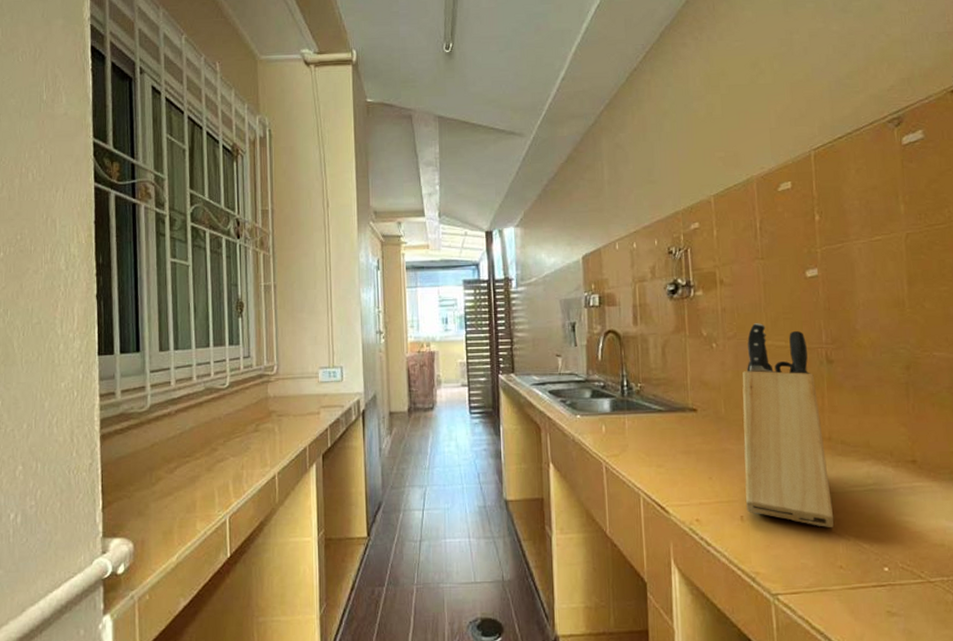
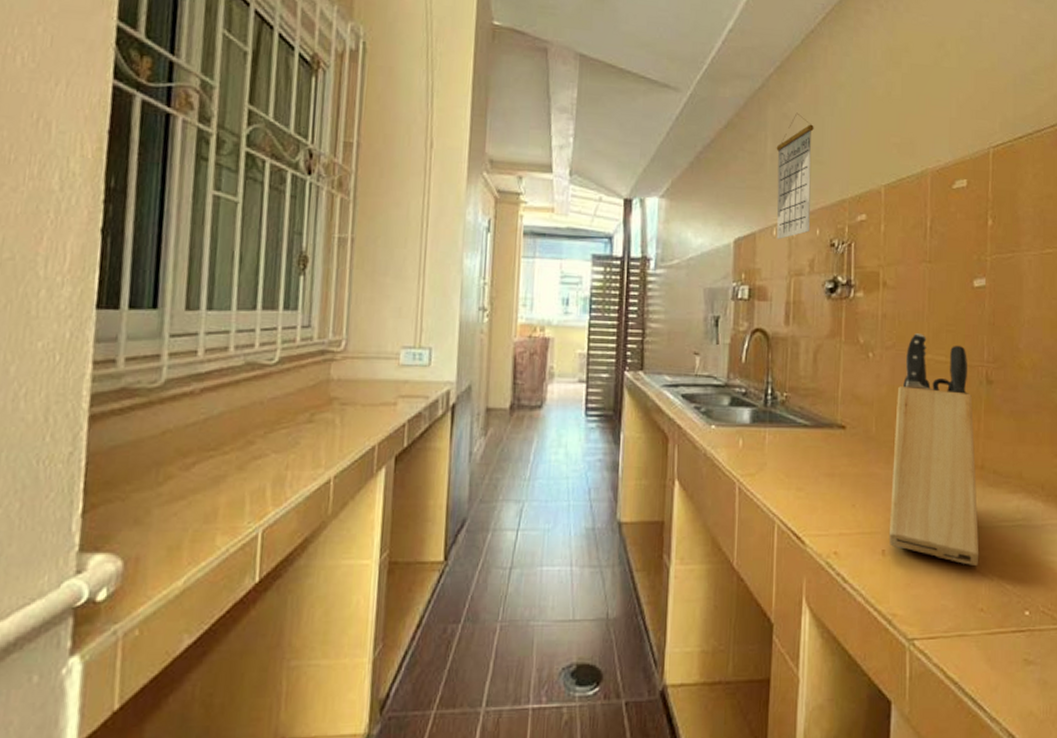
calendar: none [612,141,649,253] -> present [776,112,814,240]

